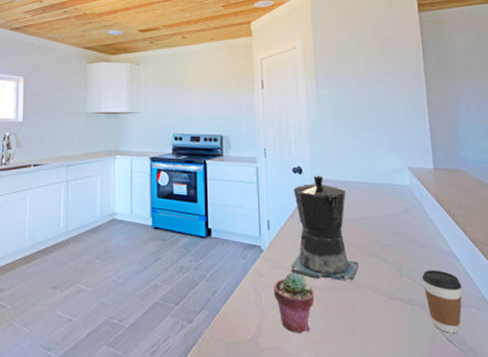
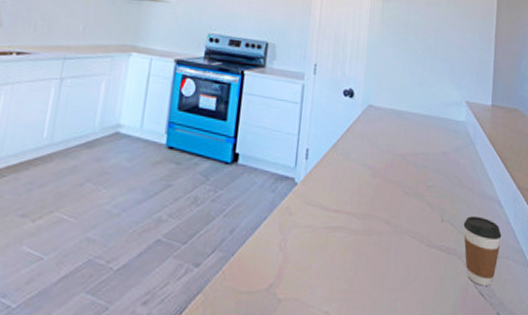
potted succulent: present [273,272,315,333] -> none [301,211,348,282]
coffee maker: present [291,175,359,282] -> none [325,101,400,226]

